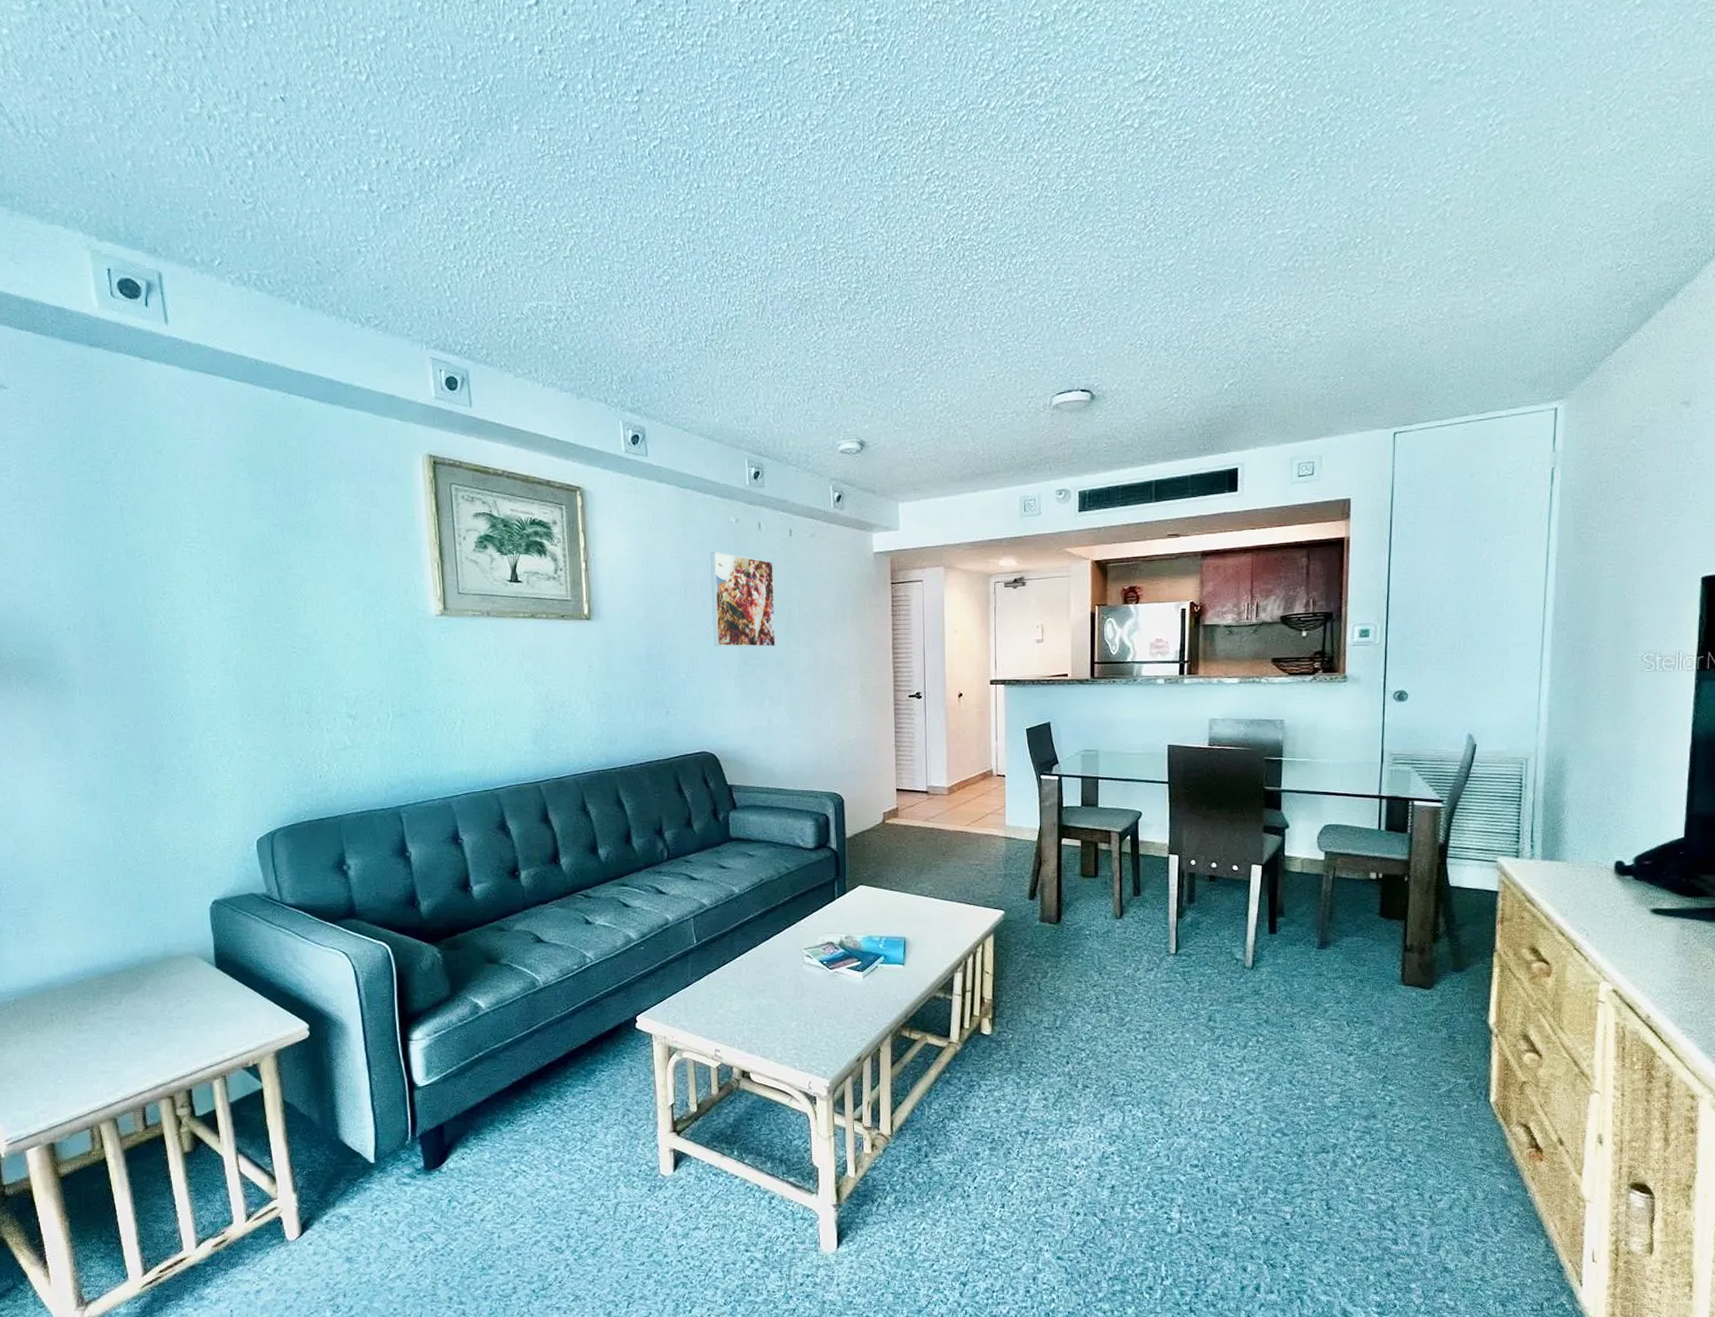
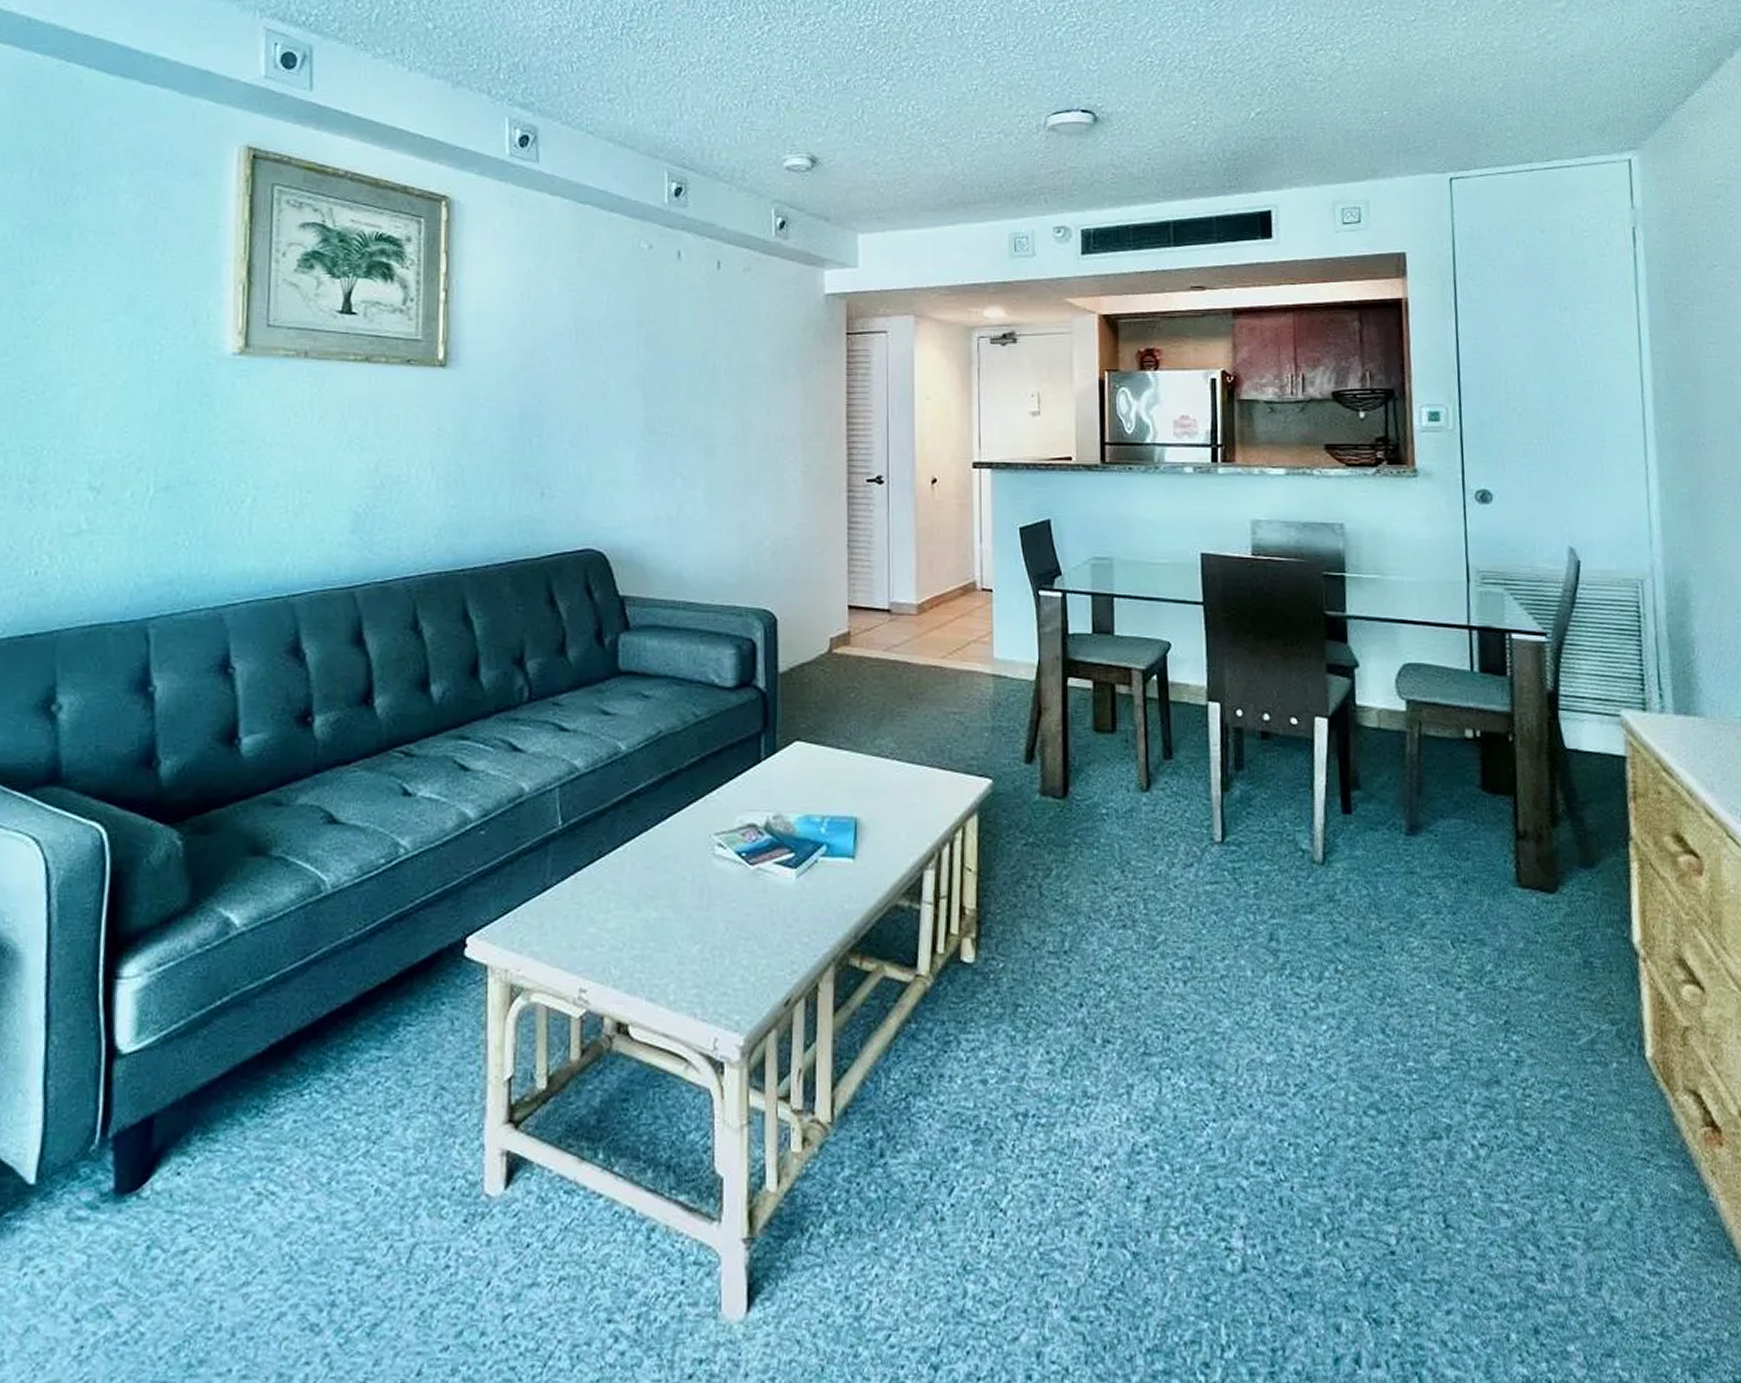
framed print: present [710,552,776,647] -> none [611,285,694,410]

